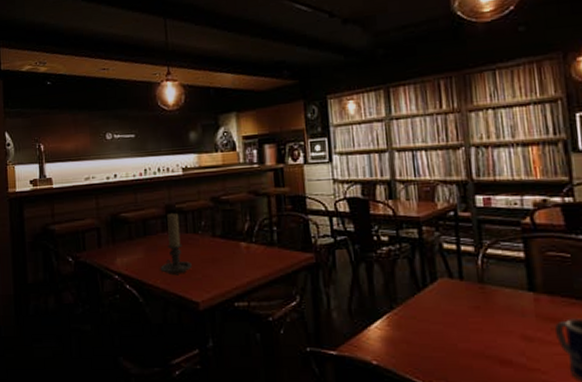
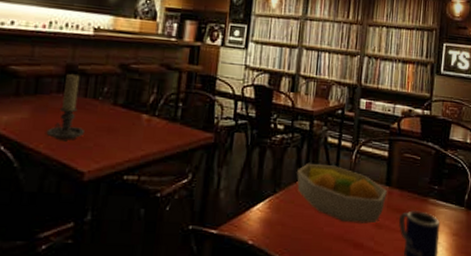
fruit bowl: none [413,274,532,337] -> present [297,164,387,224]

